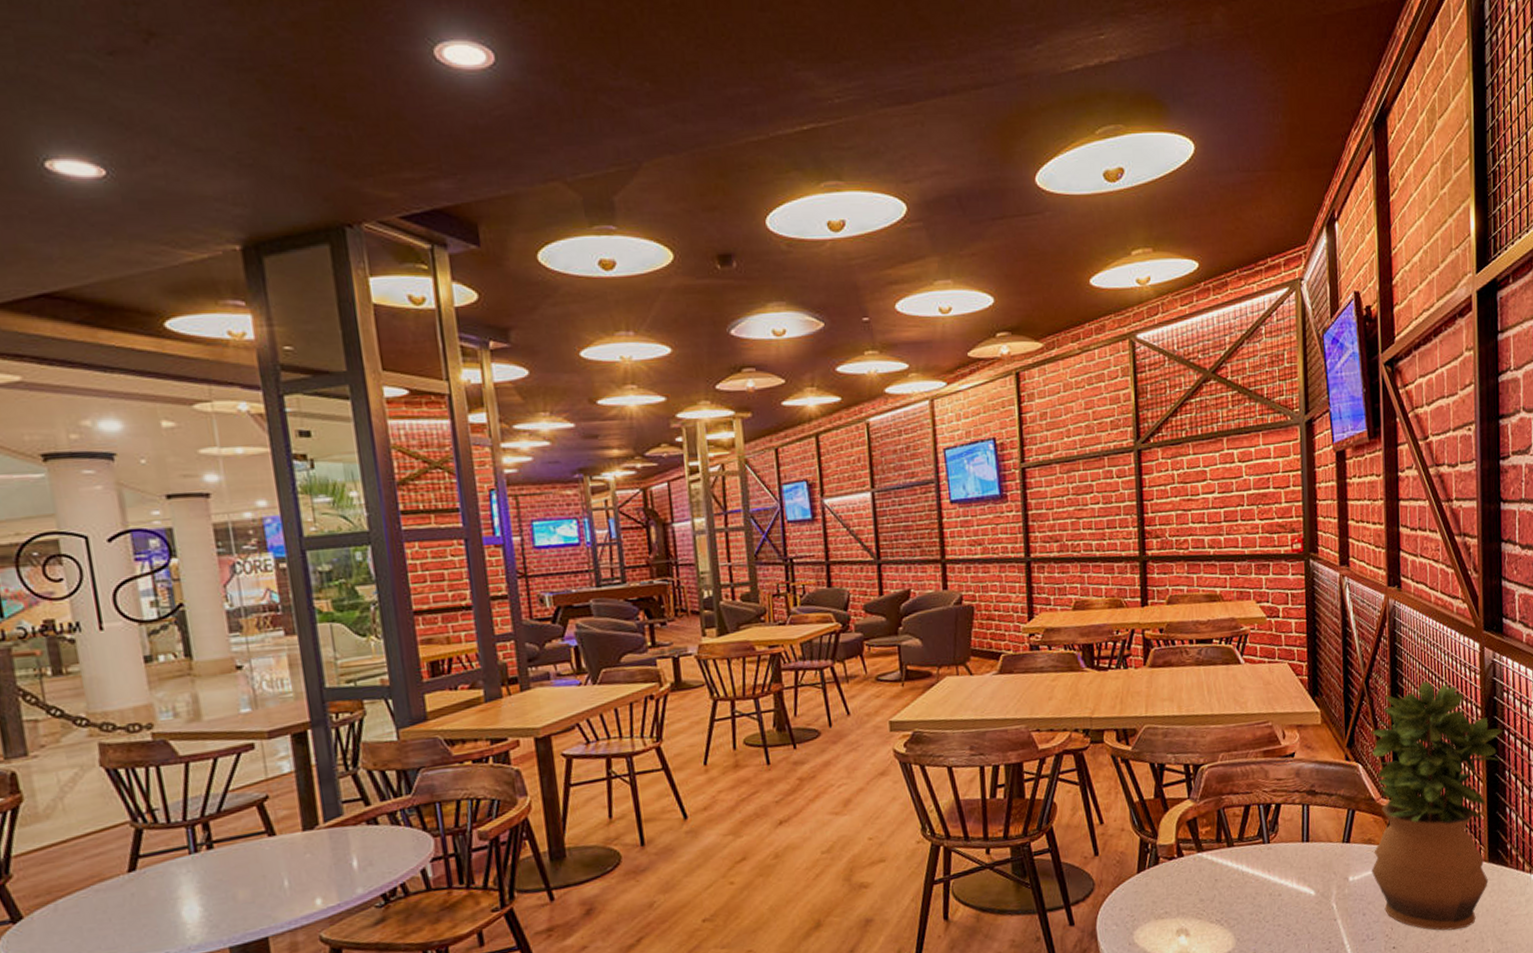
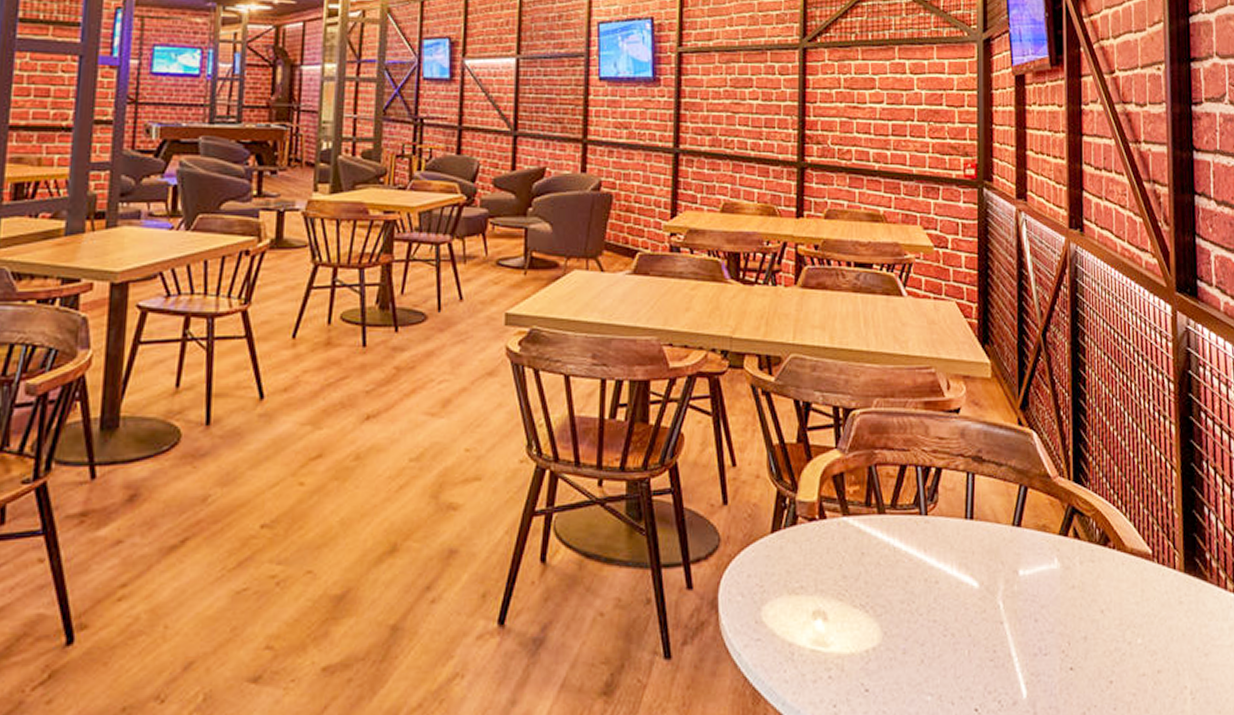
potted plant: present [1371,681,1504,931] -> none [1045,341,1201,655]

